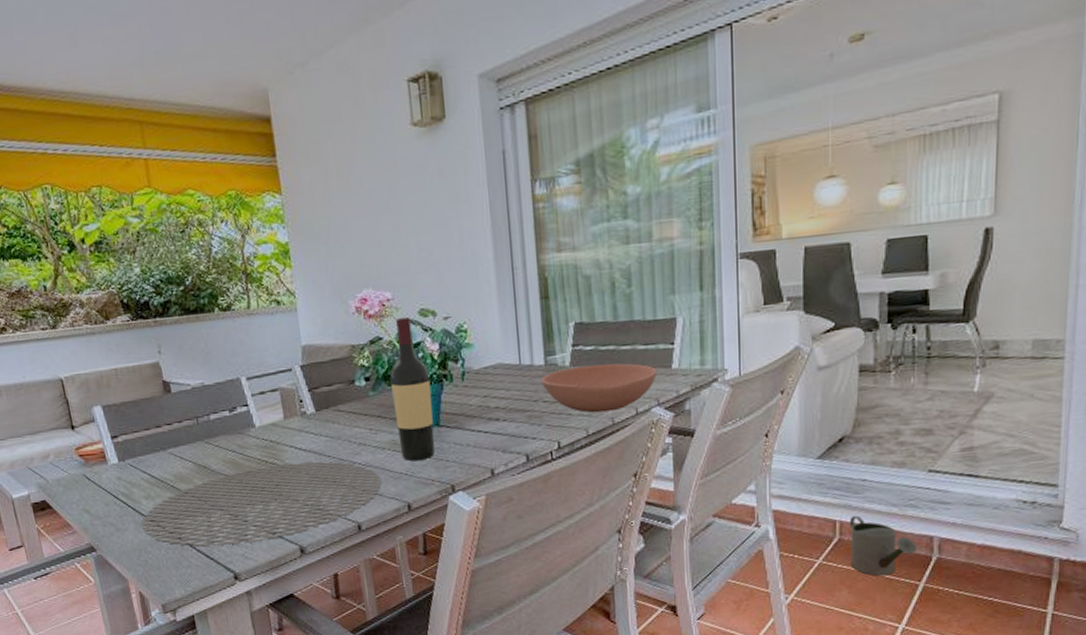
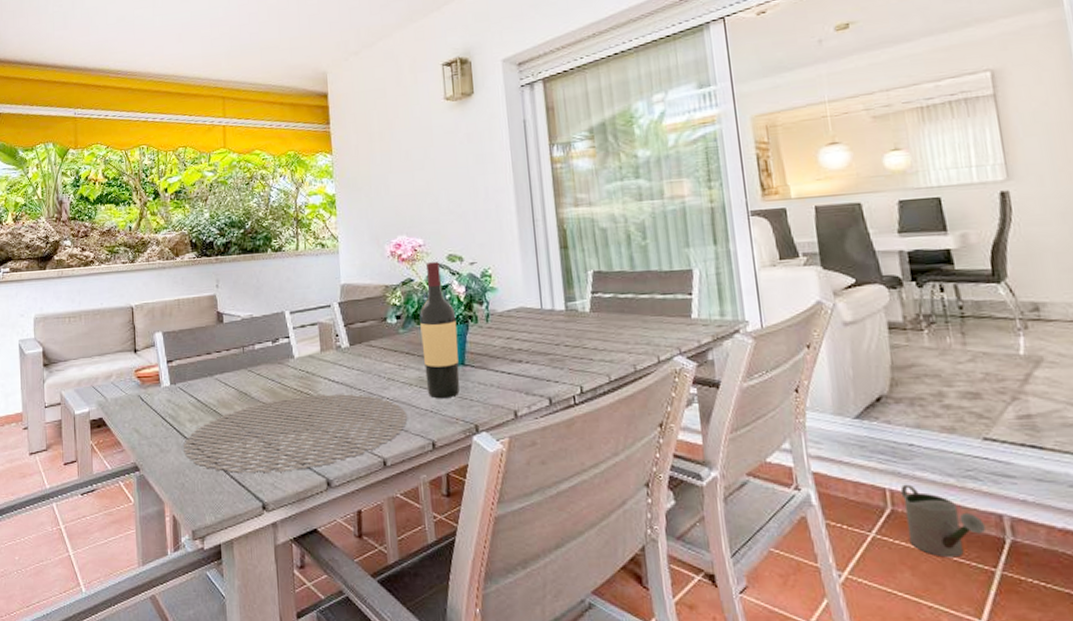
bowl: present [541,363,658,413] -> none [562,311,678,359]

